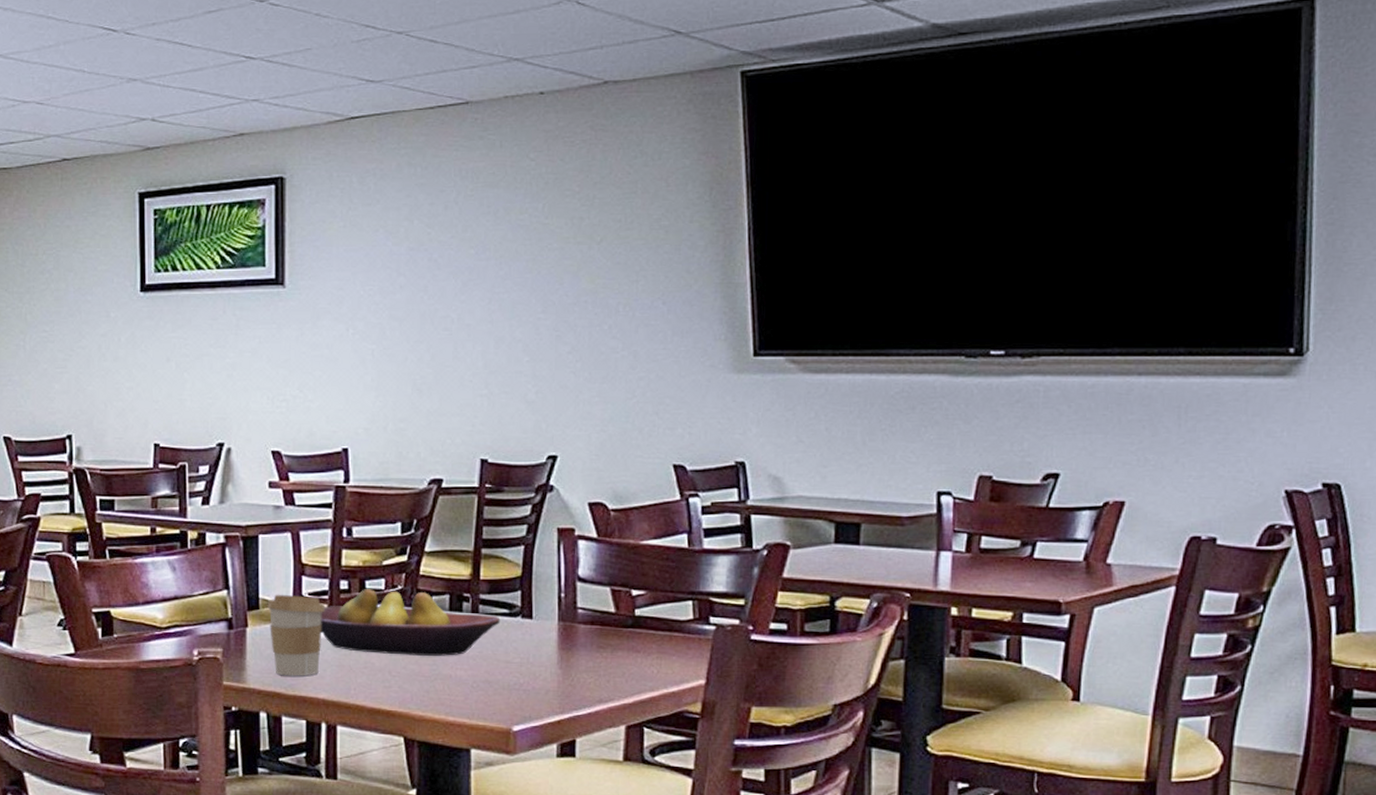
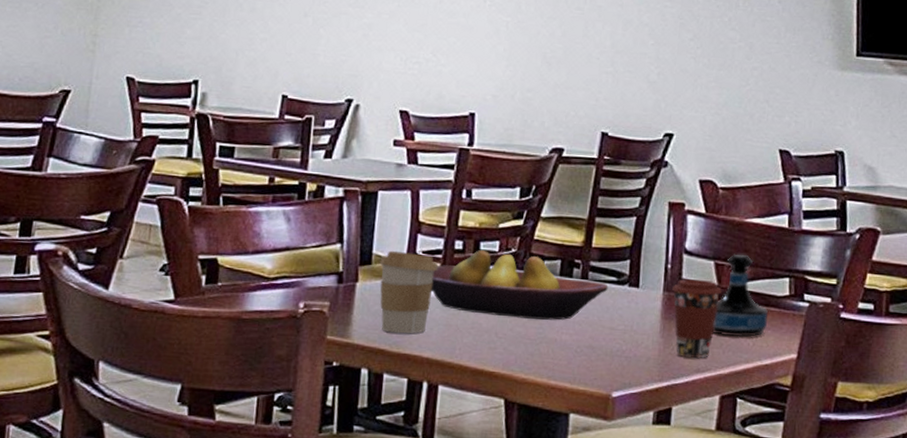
coffee cup: none [568,607,621,688] -> present [672,279,723,358]
tequila bottle: none [613,578,671,665] -> present [712,253,768,338]

